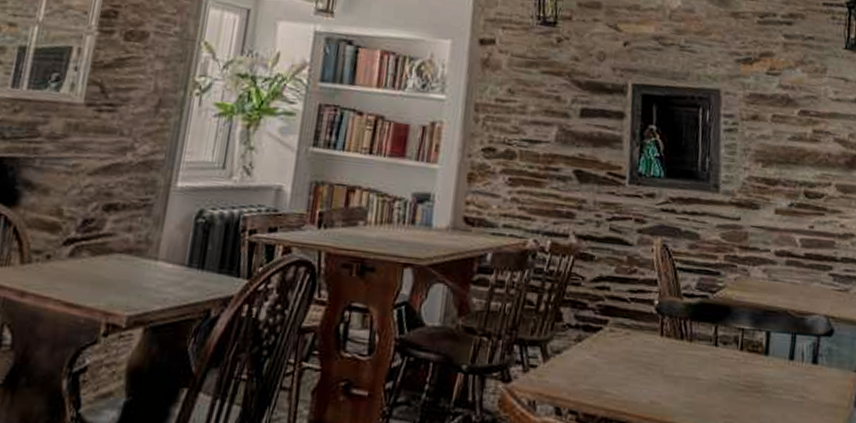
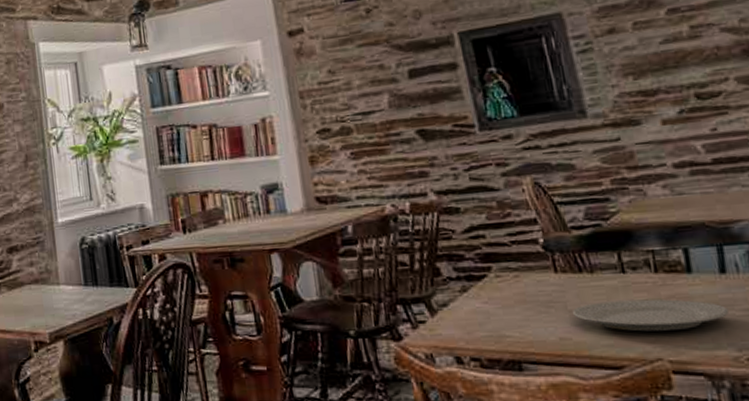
plate: none [666,371,788,408] -> present [572,299,729,332]

